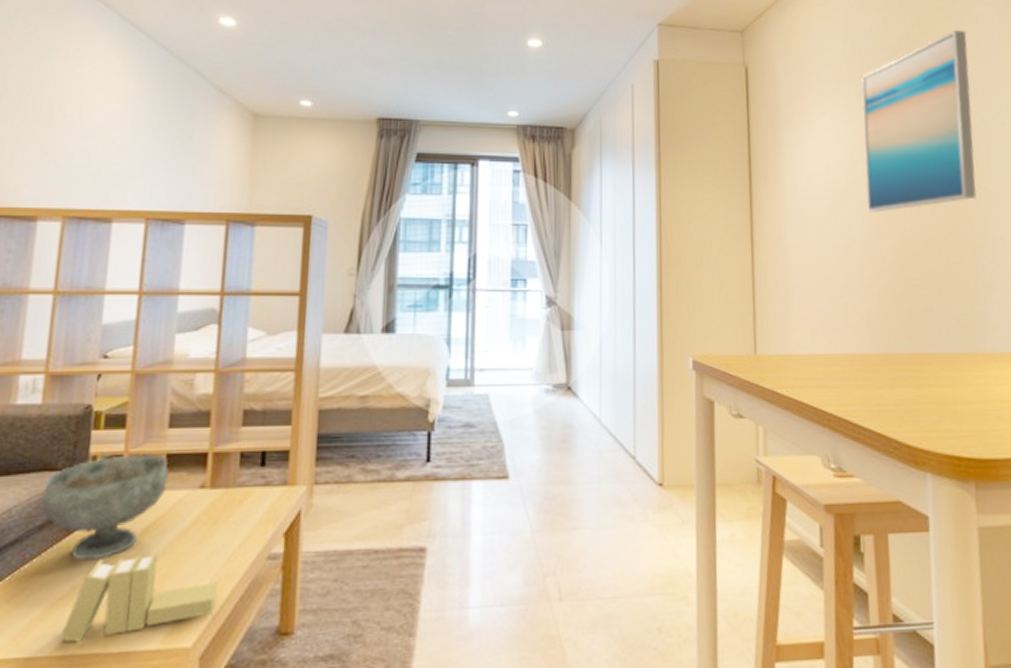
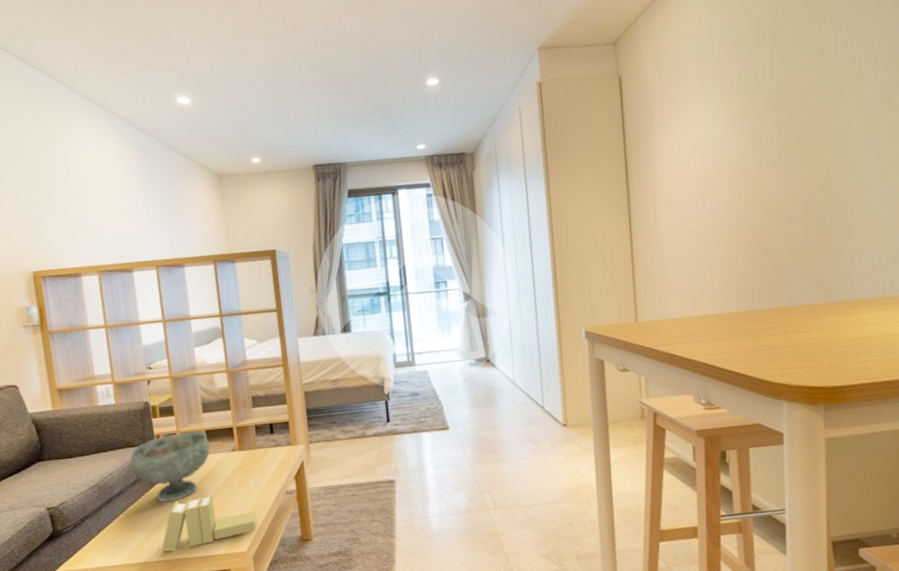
wall art: present [860,29,977,213] -> none [726,9,835,194]

